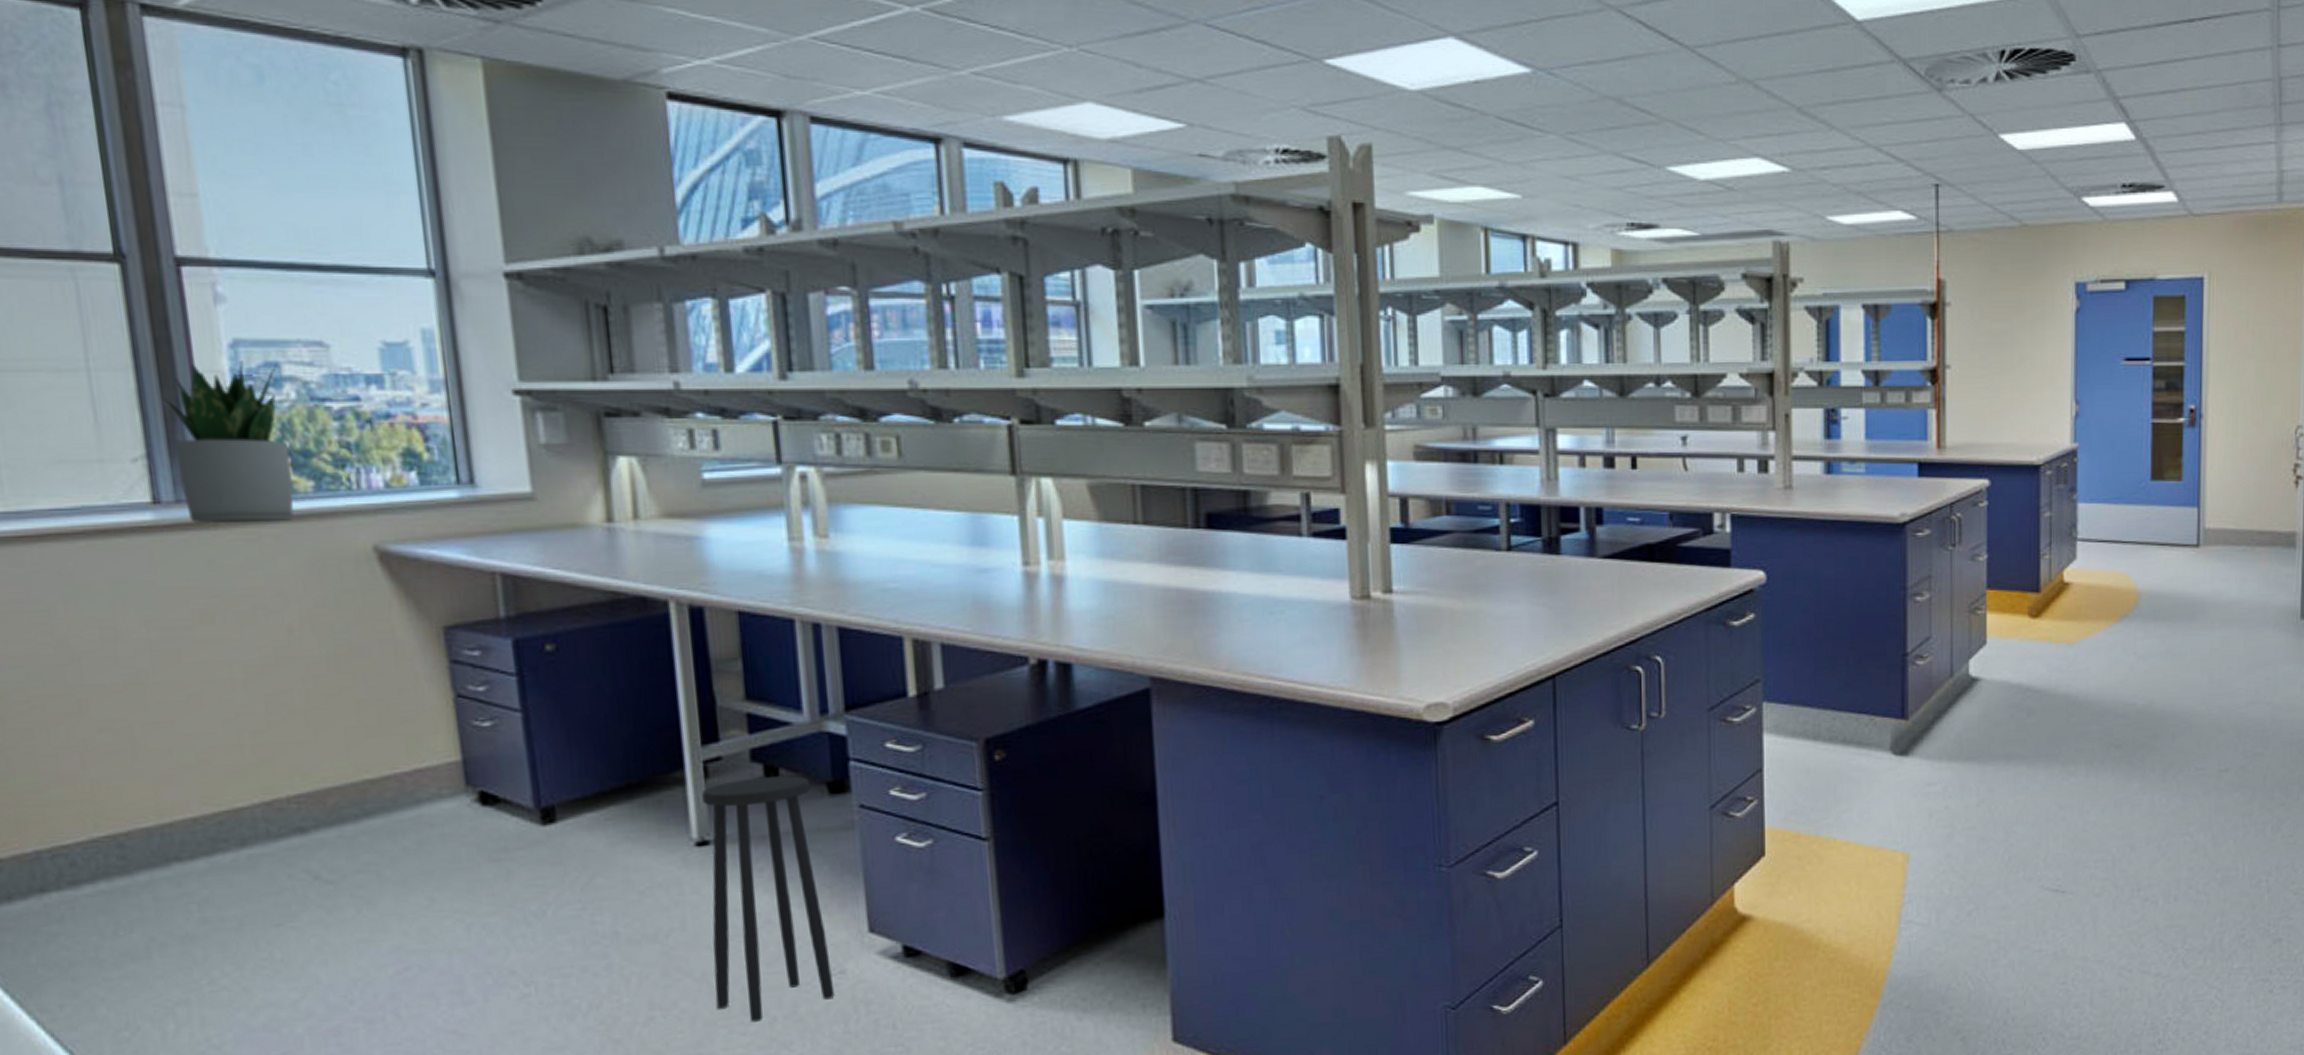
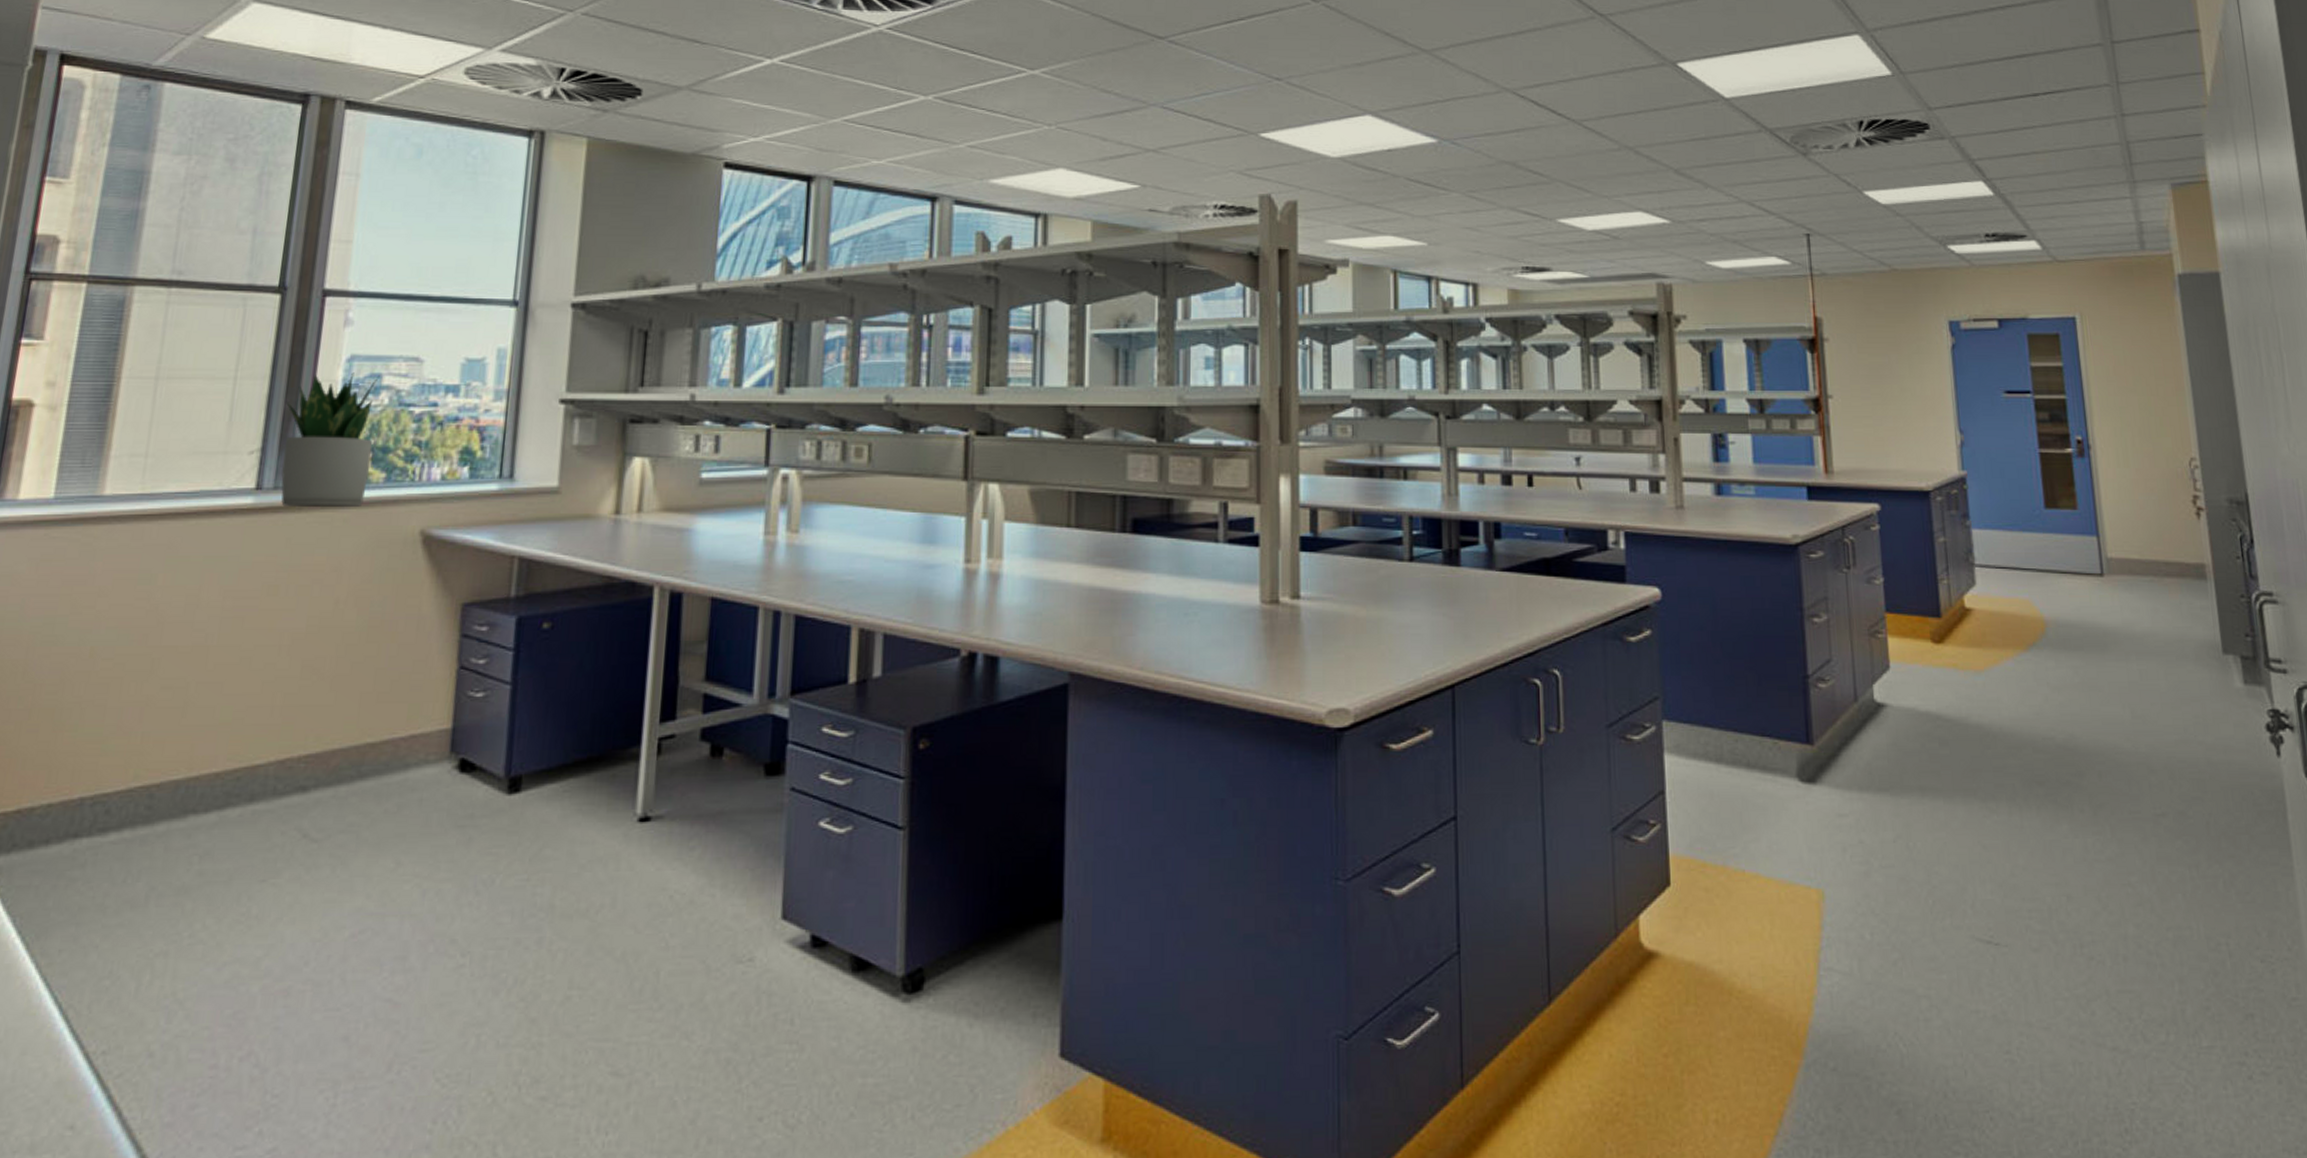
stool: present [702,776,835,1022] -> none [629,756,749,1008]

